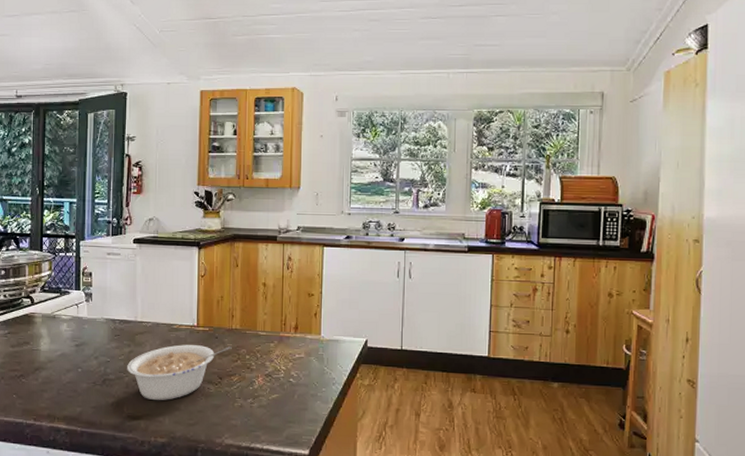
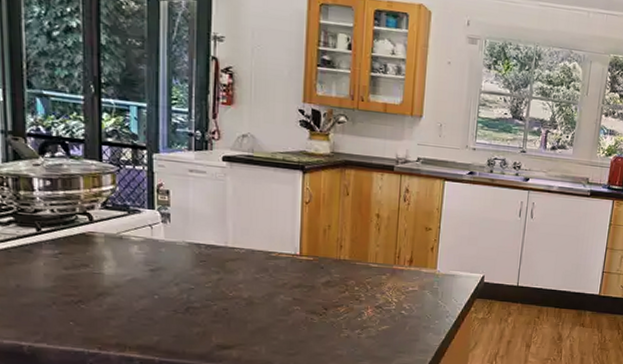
legume: present [127,344,232,401] -> none [215,273,339,331]

